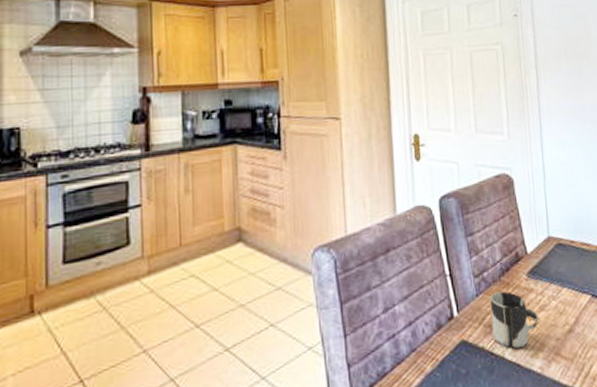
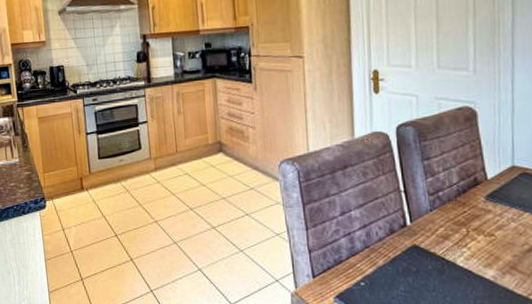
cup: present [490,291,539,350] -> none [444,209,496,259]

